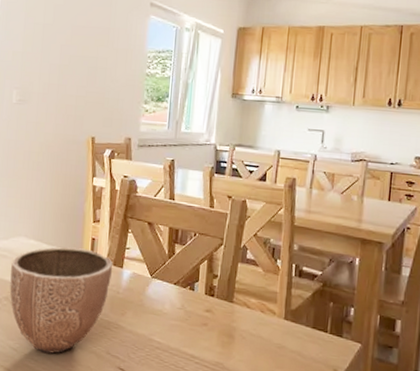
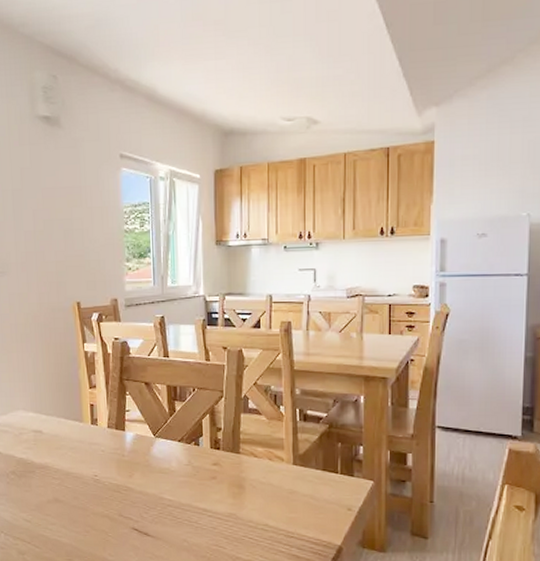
decorative bowl: present [10,247,113,354] -> none [13,416,115,522]

